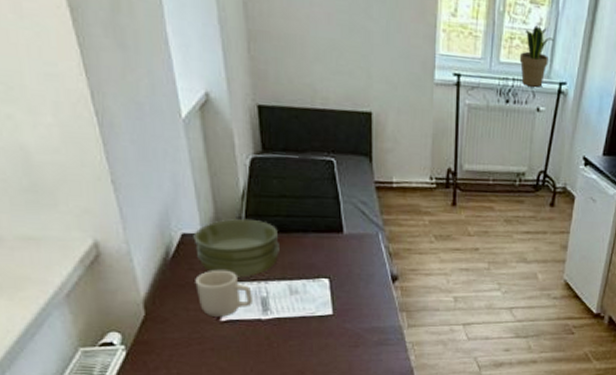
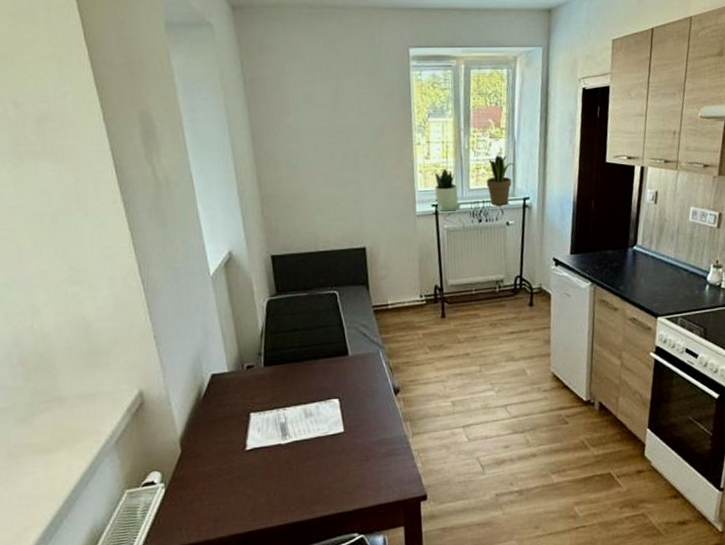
bowl: present [193,218,280,278] -> none [221,353,295,408]
mug: present [195,269,252,317] -> none [223,402,273,447]
planter: none [456,31,487,85] -> present [434,168,461,212]

